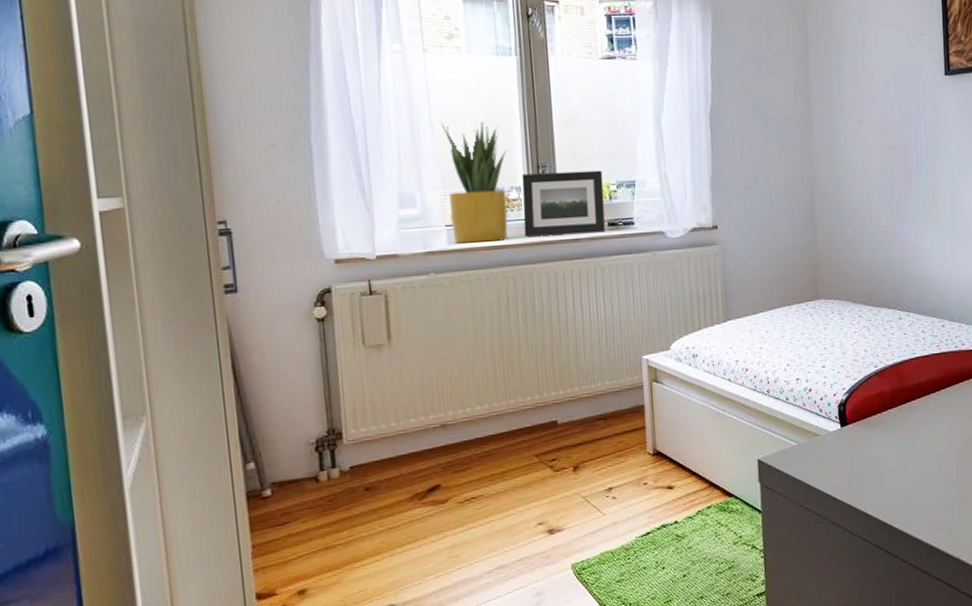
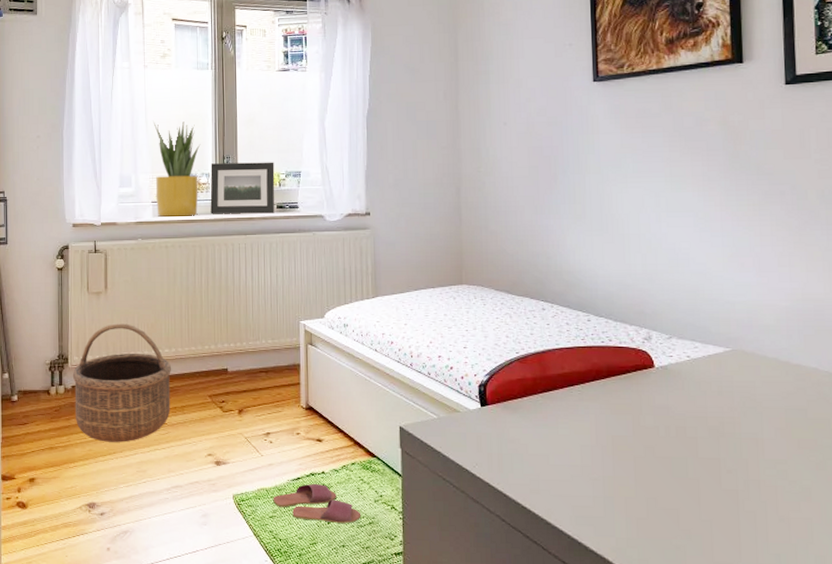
basket: none [349,380,487,530] -> present [72,323,172,442]
slippers: none [619,535,720,578] -> present [273,483,361,523]

